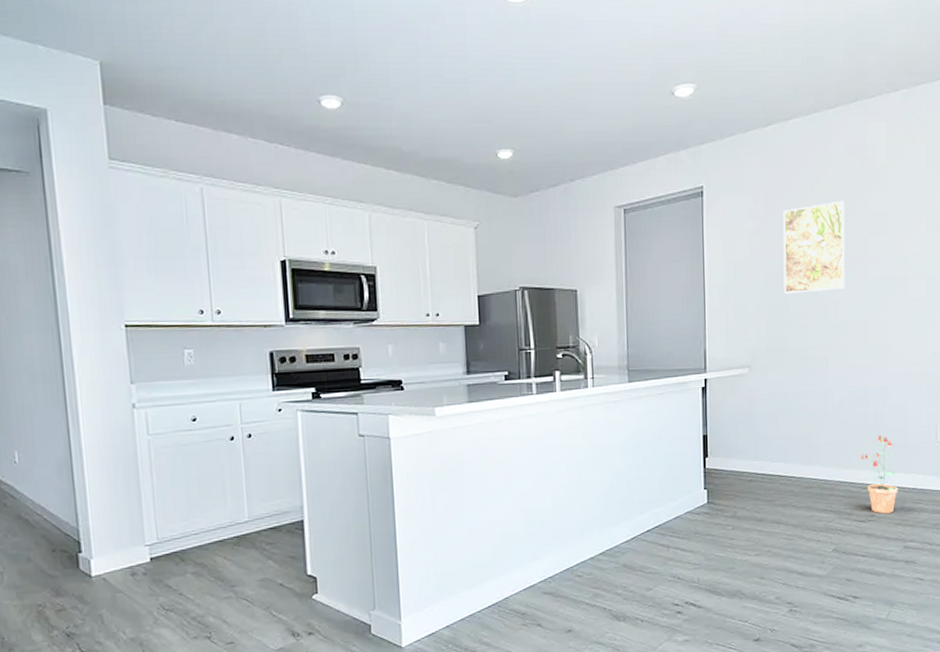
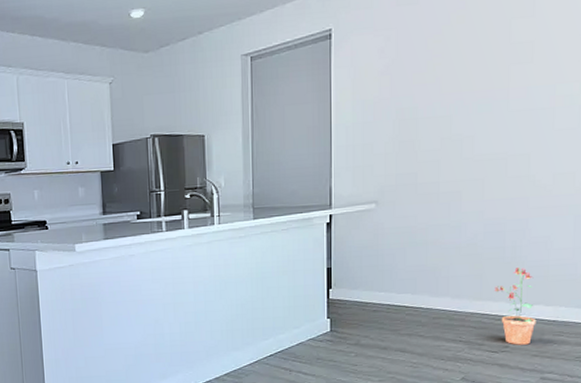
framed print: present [783,200,845,294] -> none [415,32,485,130]

